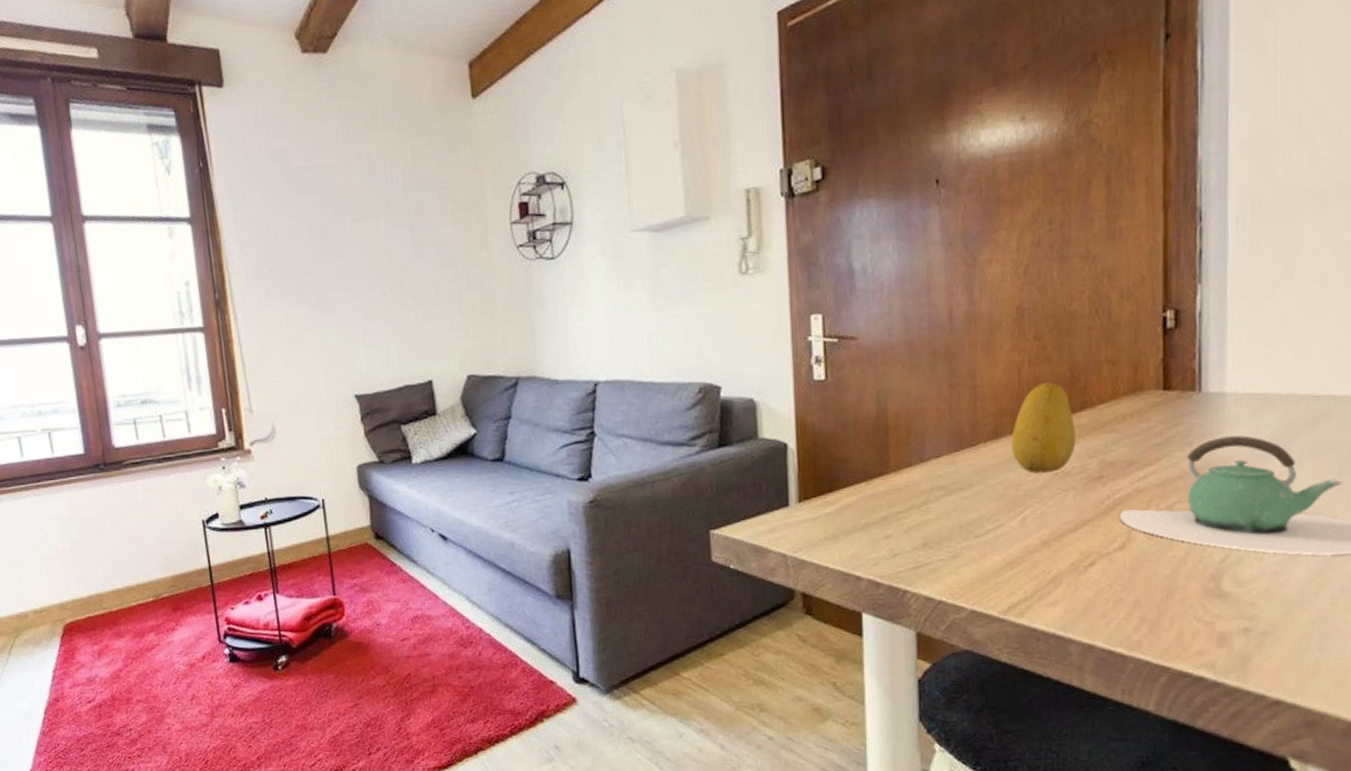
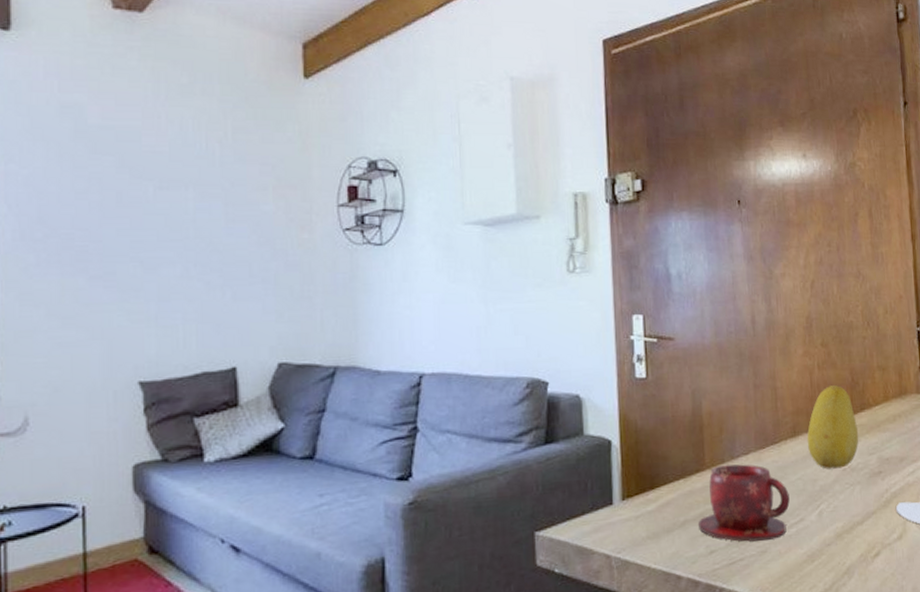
teacup: none [881,467,987,547] -> present [699,464,790,542]

